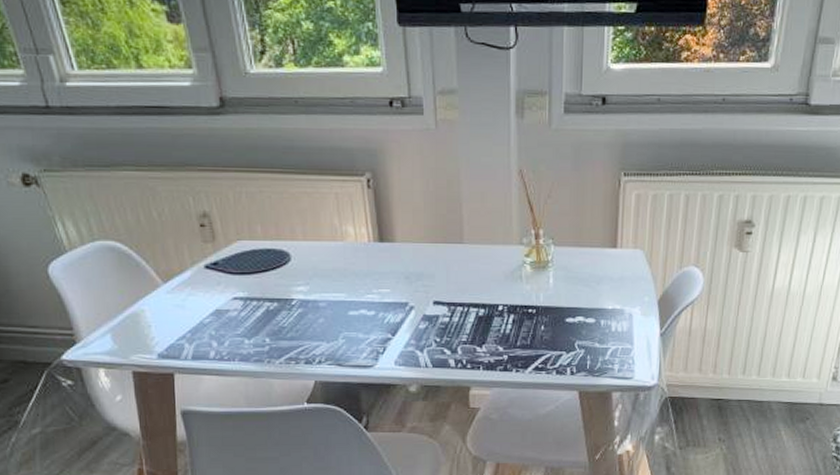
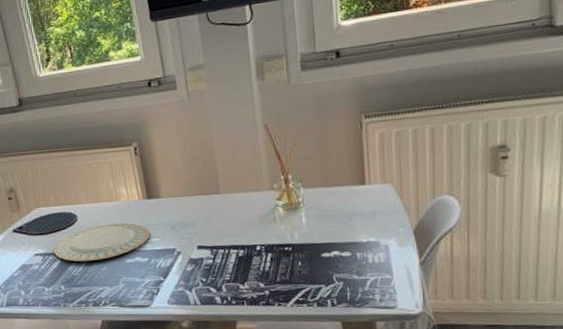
plate: none [258,268,380,311] -> present [54,223,150,262]

